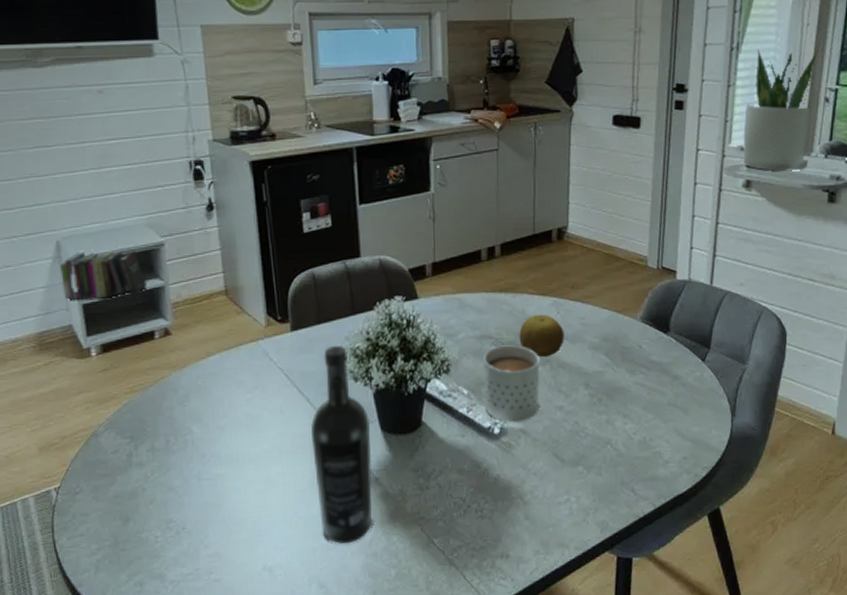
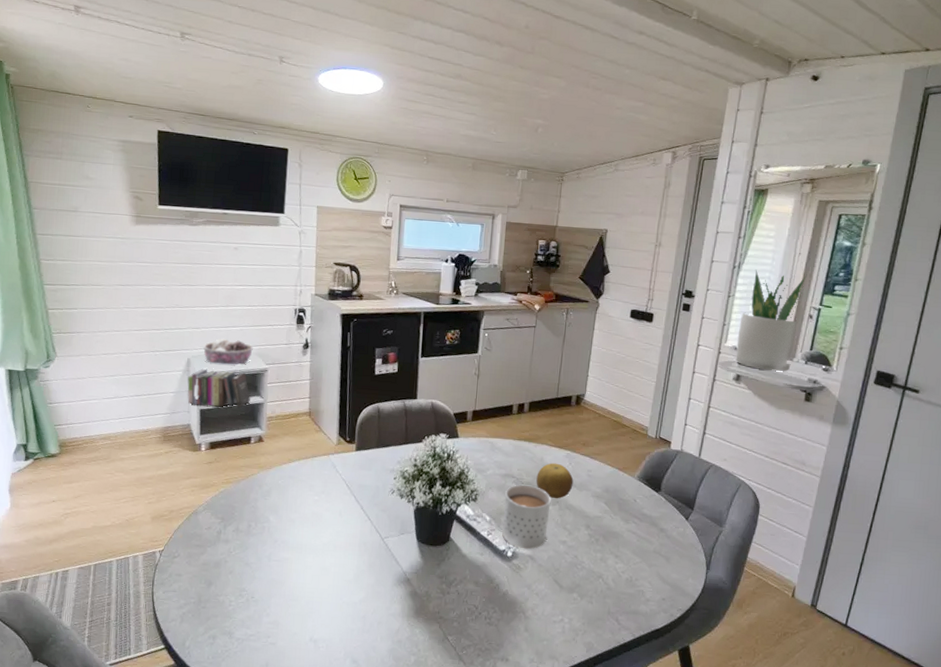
decorative basket: none [74,209,141,244] -> present [202,338,253,365]
wine bottle: present [310,346,373,544] -> none [359,467,408,630]

